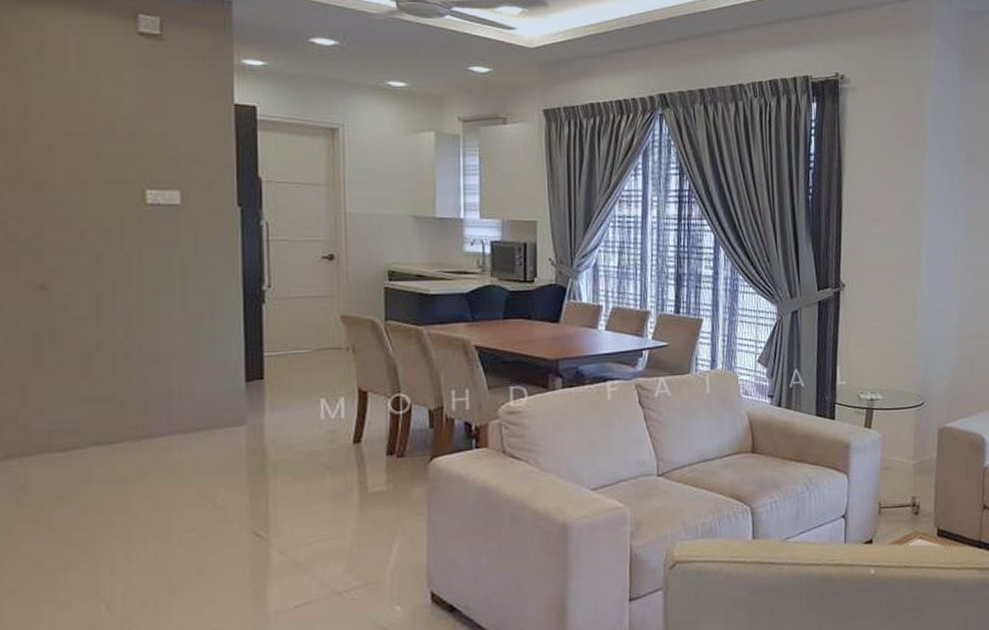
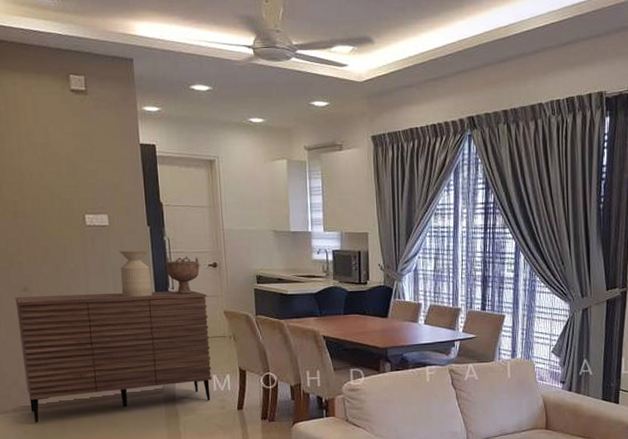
sideboard: none [25,289,318,473] -> present [15,290,212,423]
side table: none [192,236,239,298] -> present [118,249,153,297]
decorative bowl: none [259,246,311,294] -> present [165,256,201,294]

